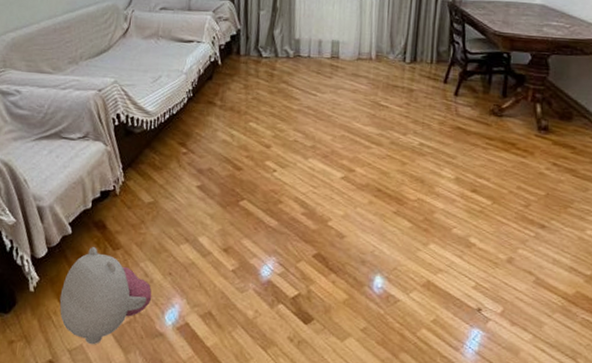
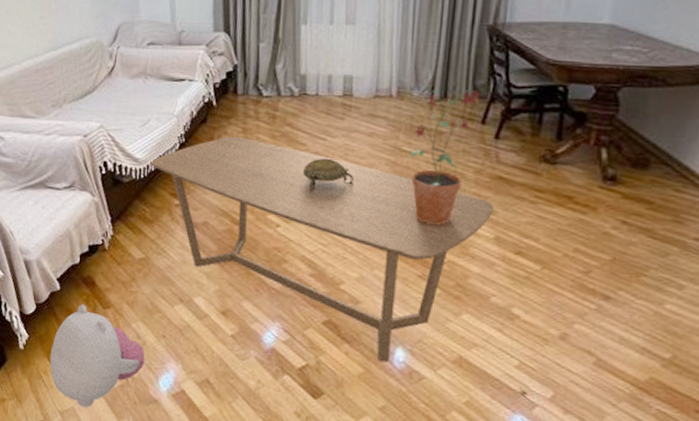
coffee table: none [161,91,454,289] -> present [151,136,494,363]
decorative bowl: none [297,111,340,141] -> present [303,157,354,193]
potted plant: none [386,55,445,168] -> present [409,90,483,225]

